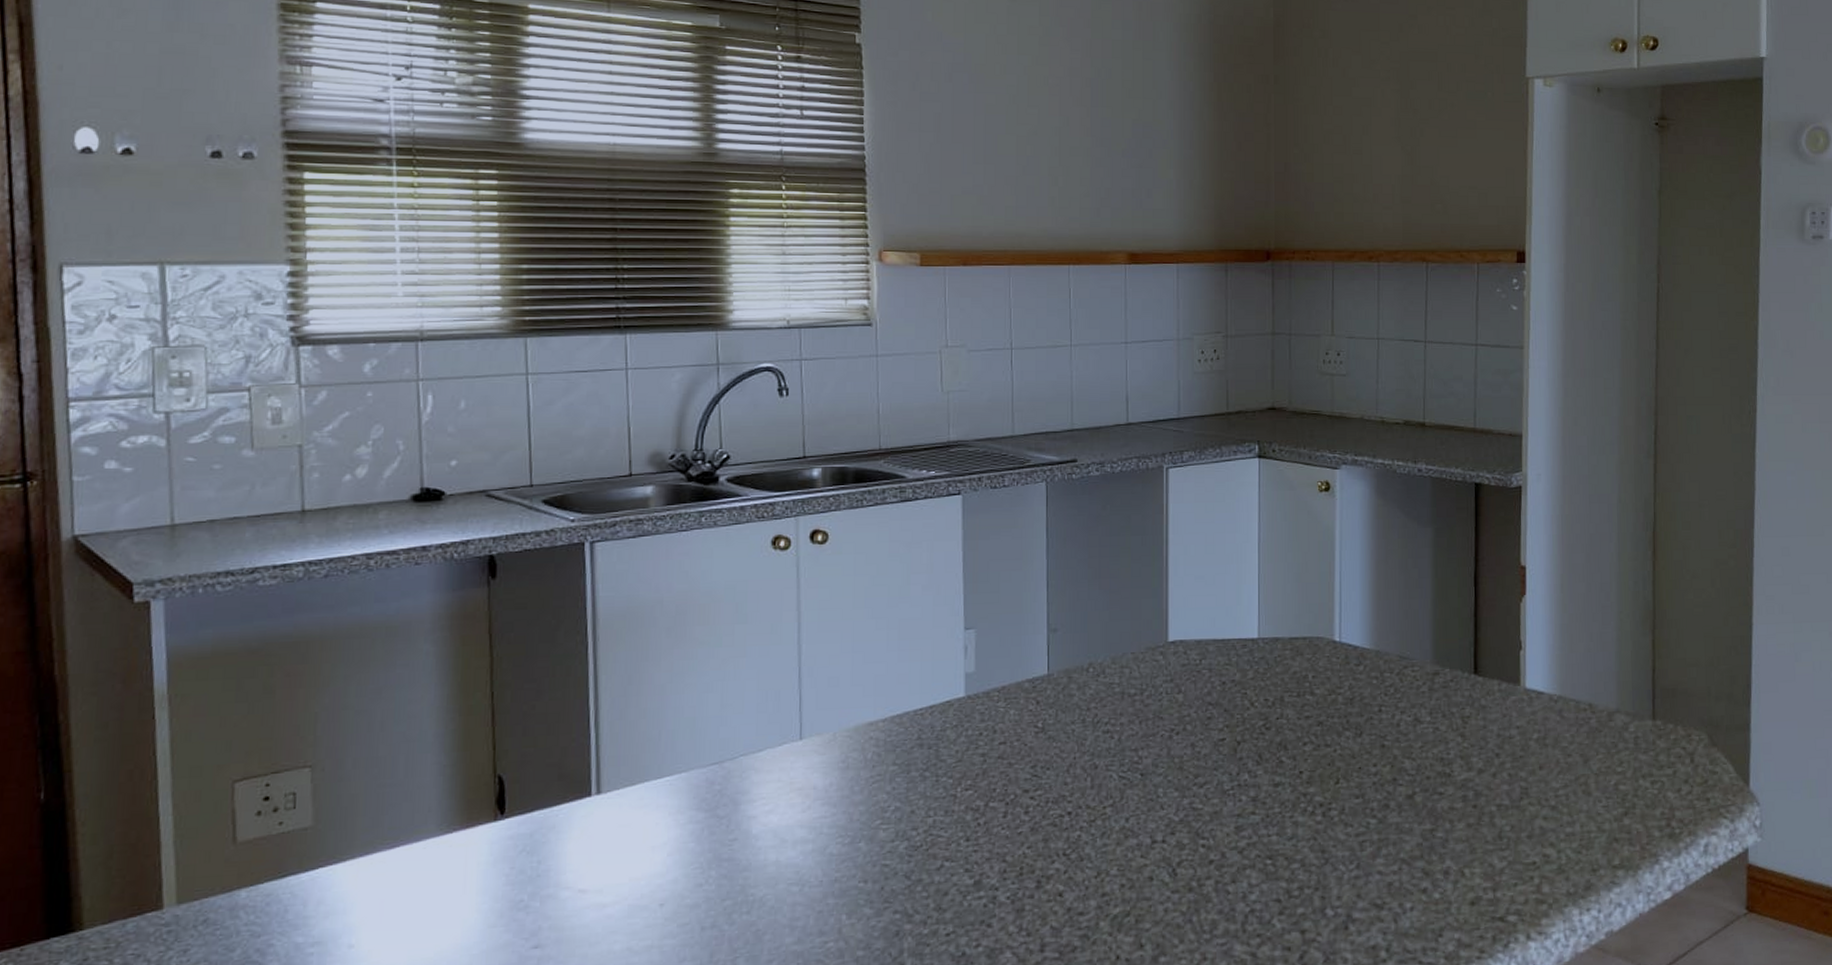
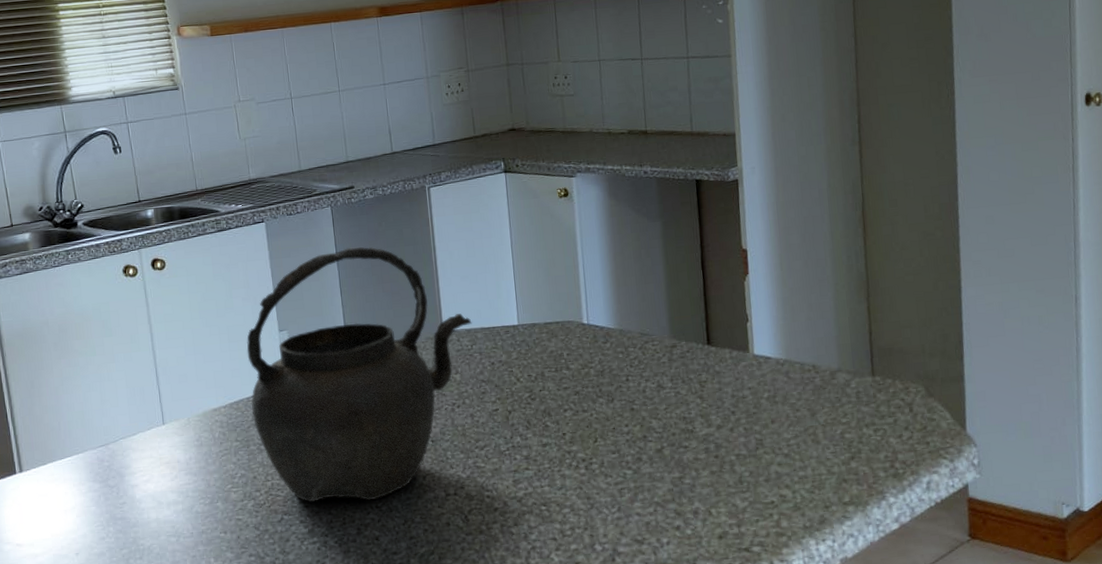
kettle: none [918,532,1204,847] -> present [247,246,472,503]

